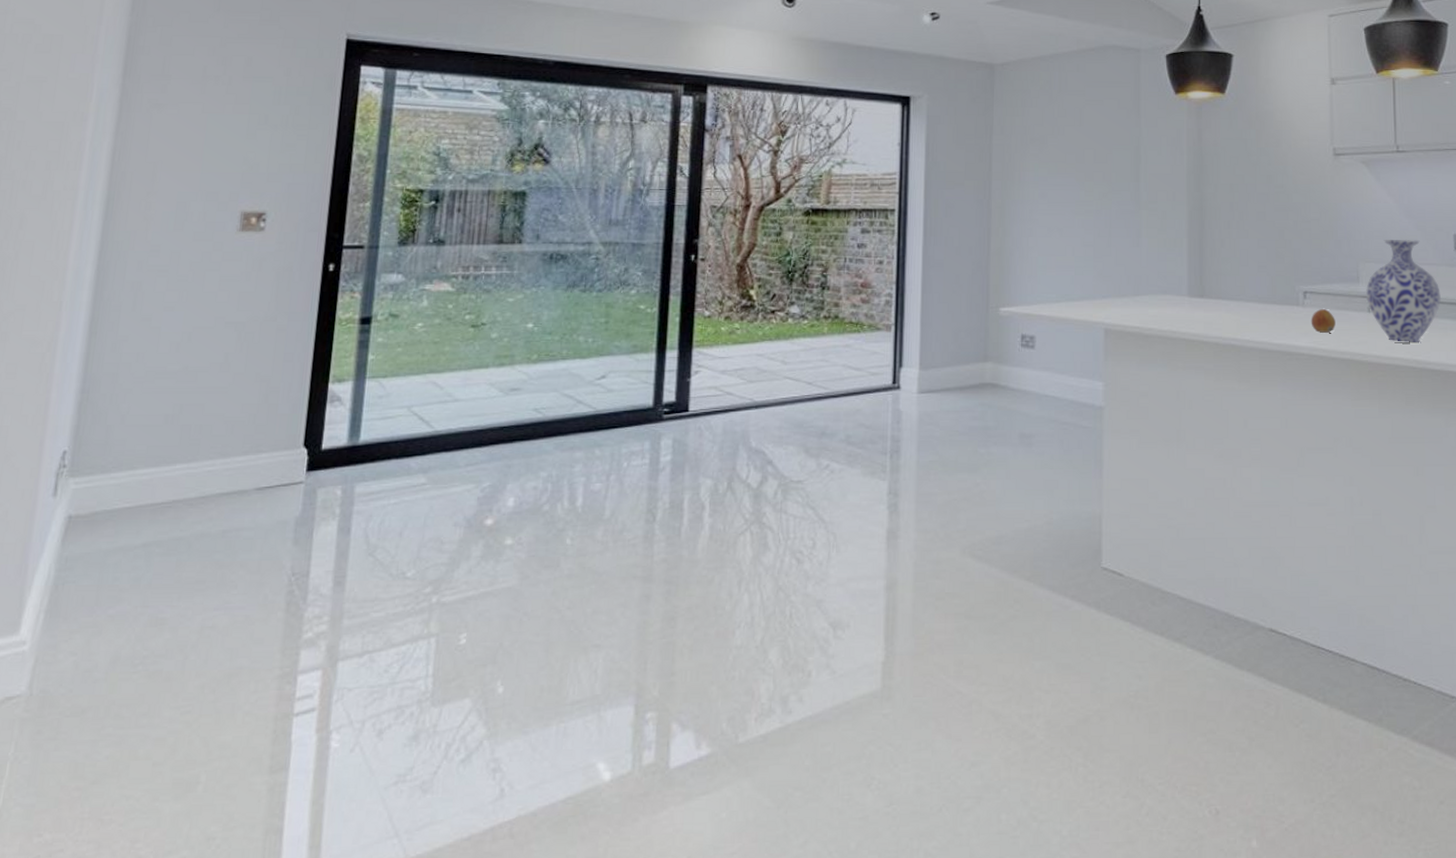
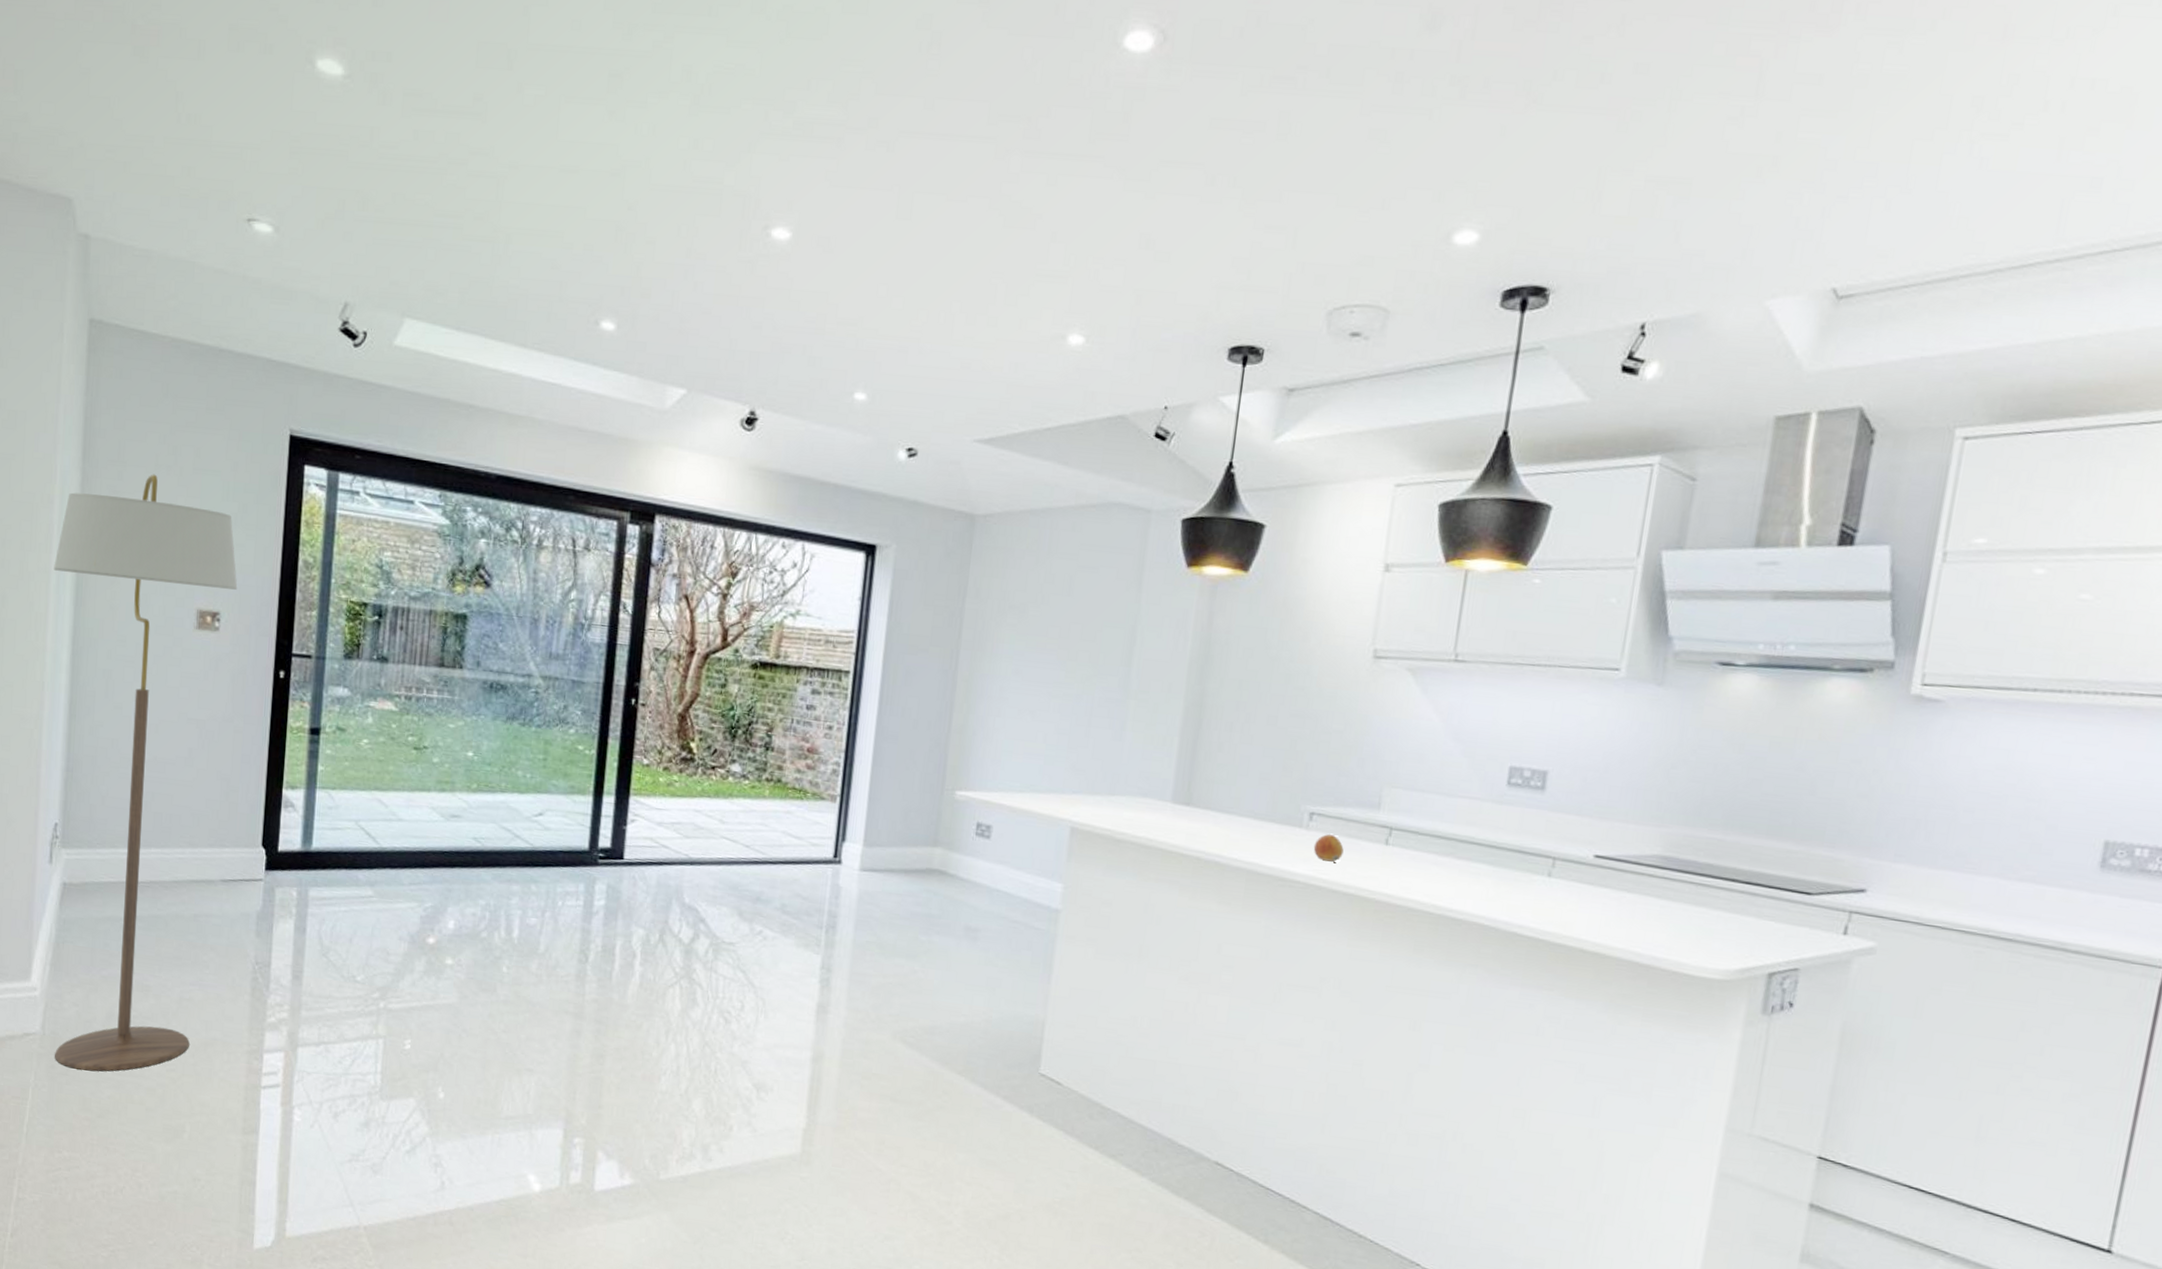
floor lamp: none [42,85,287,730] -> present [53,474,238,1072]
vase: present [1365,240,1442,343] -> none [1384,764,1480,886]

